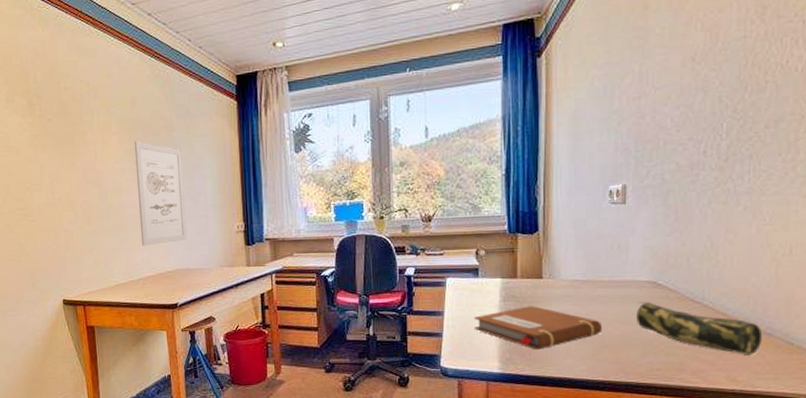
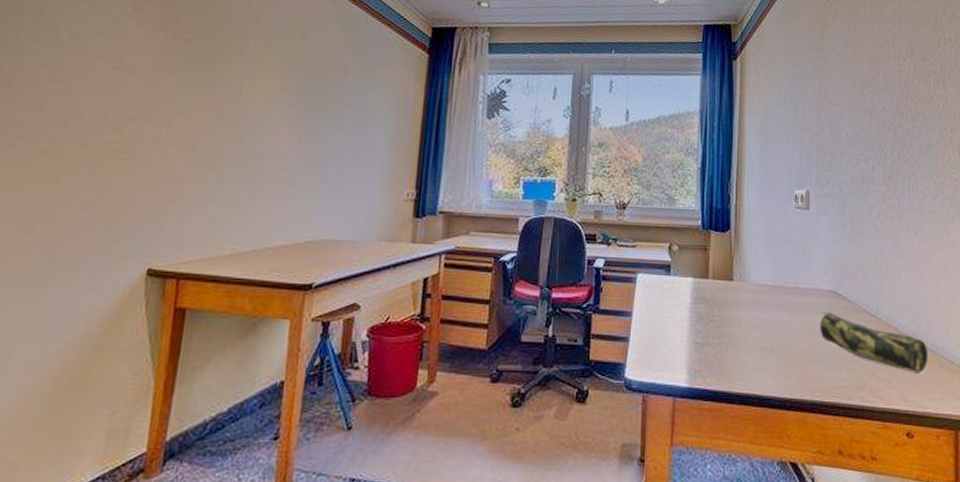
wall art: present [134,141,188,246] -> none [280,81,354,207]
notebook: present [474,306,603,350] -> none [663,310,789,361]

